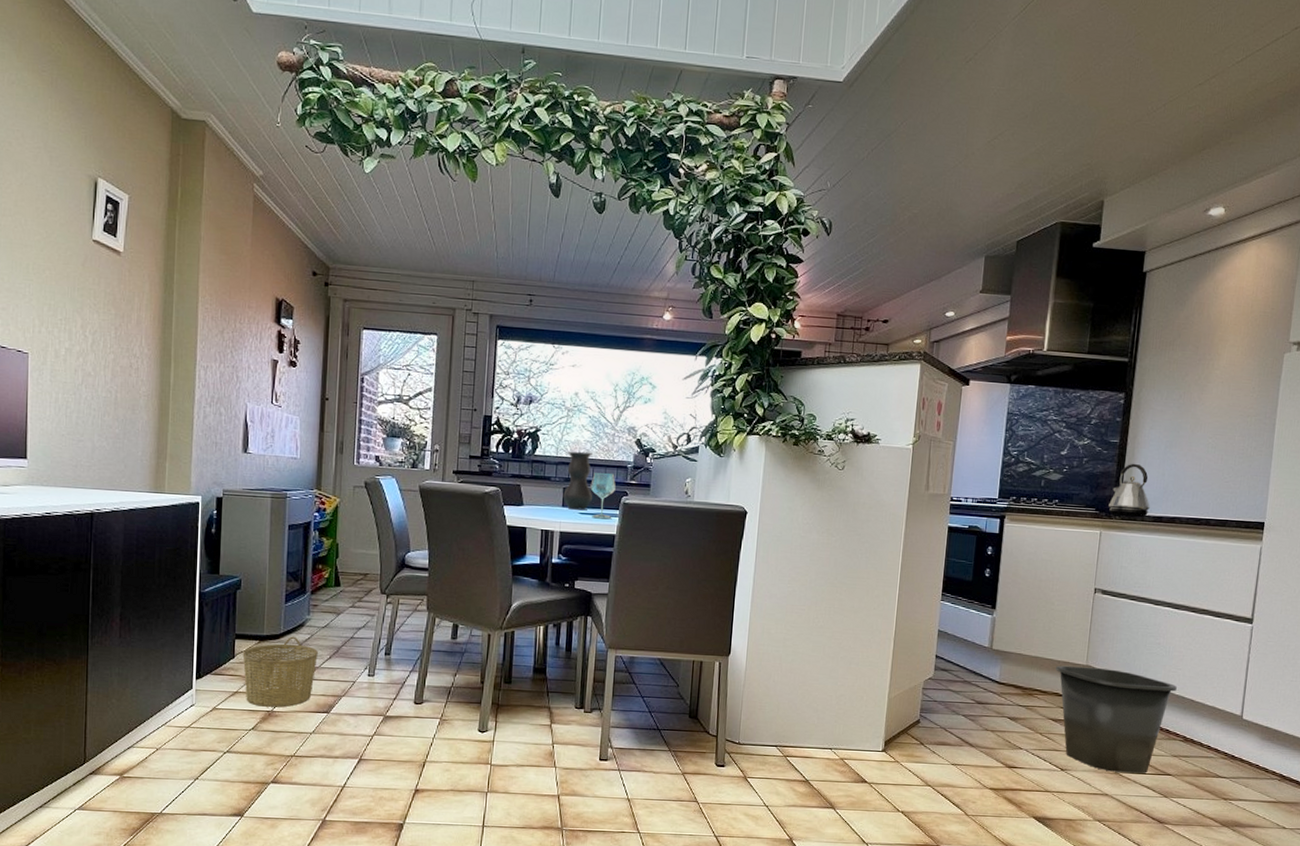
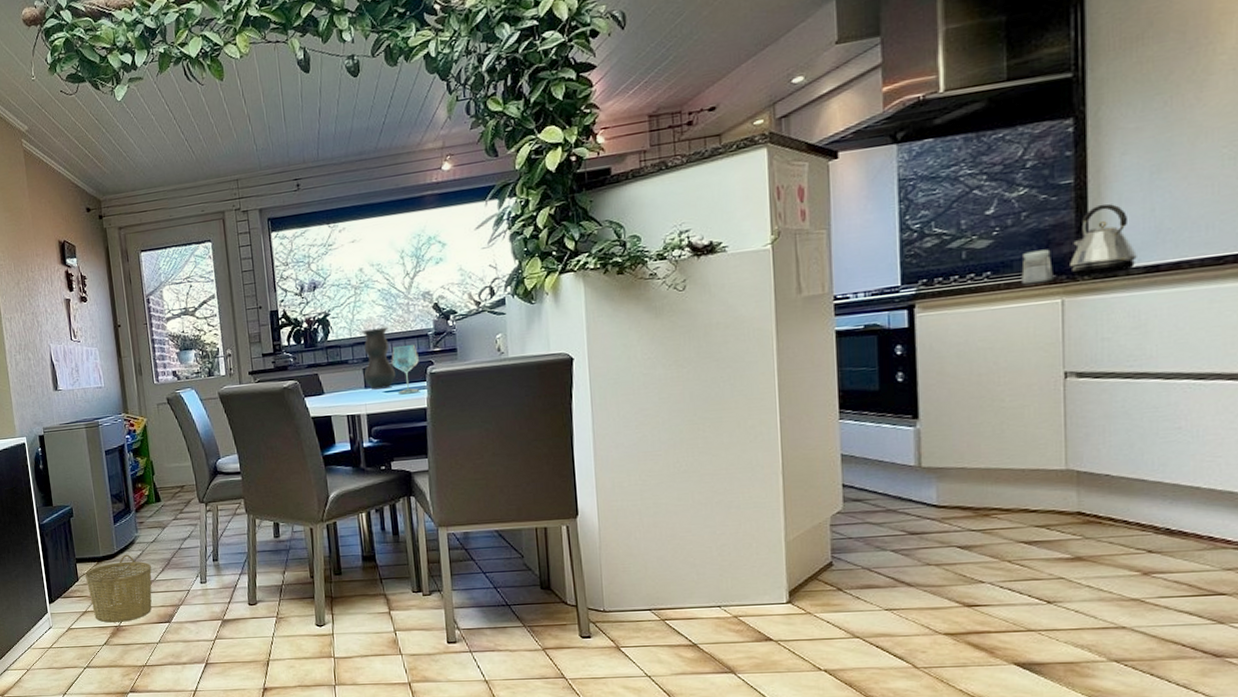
waste bin: present [1056,665,1177,773] -> none [1020,469,1218,598]
salt shaker: none [1077,489,1098,516] -> present [1021,249,1055,285]

